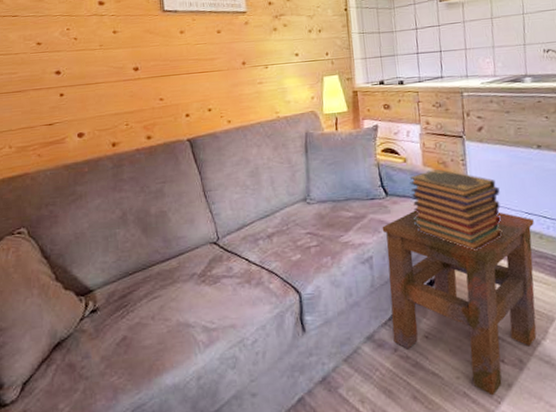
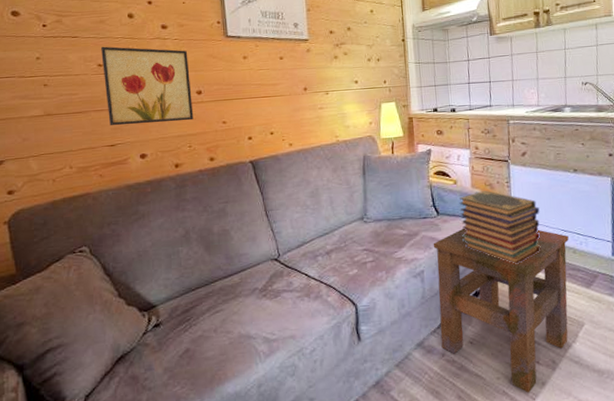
wall art: none [40,24,131,105] -> present [101,46,194,126]

